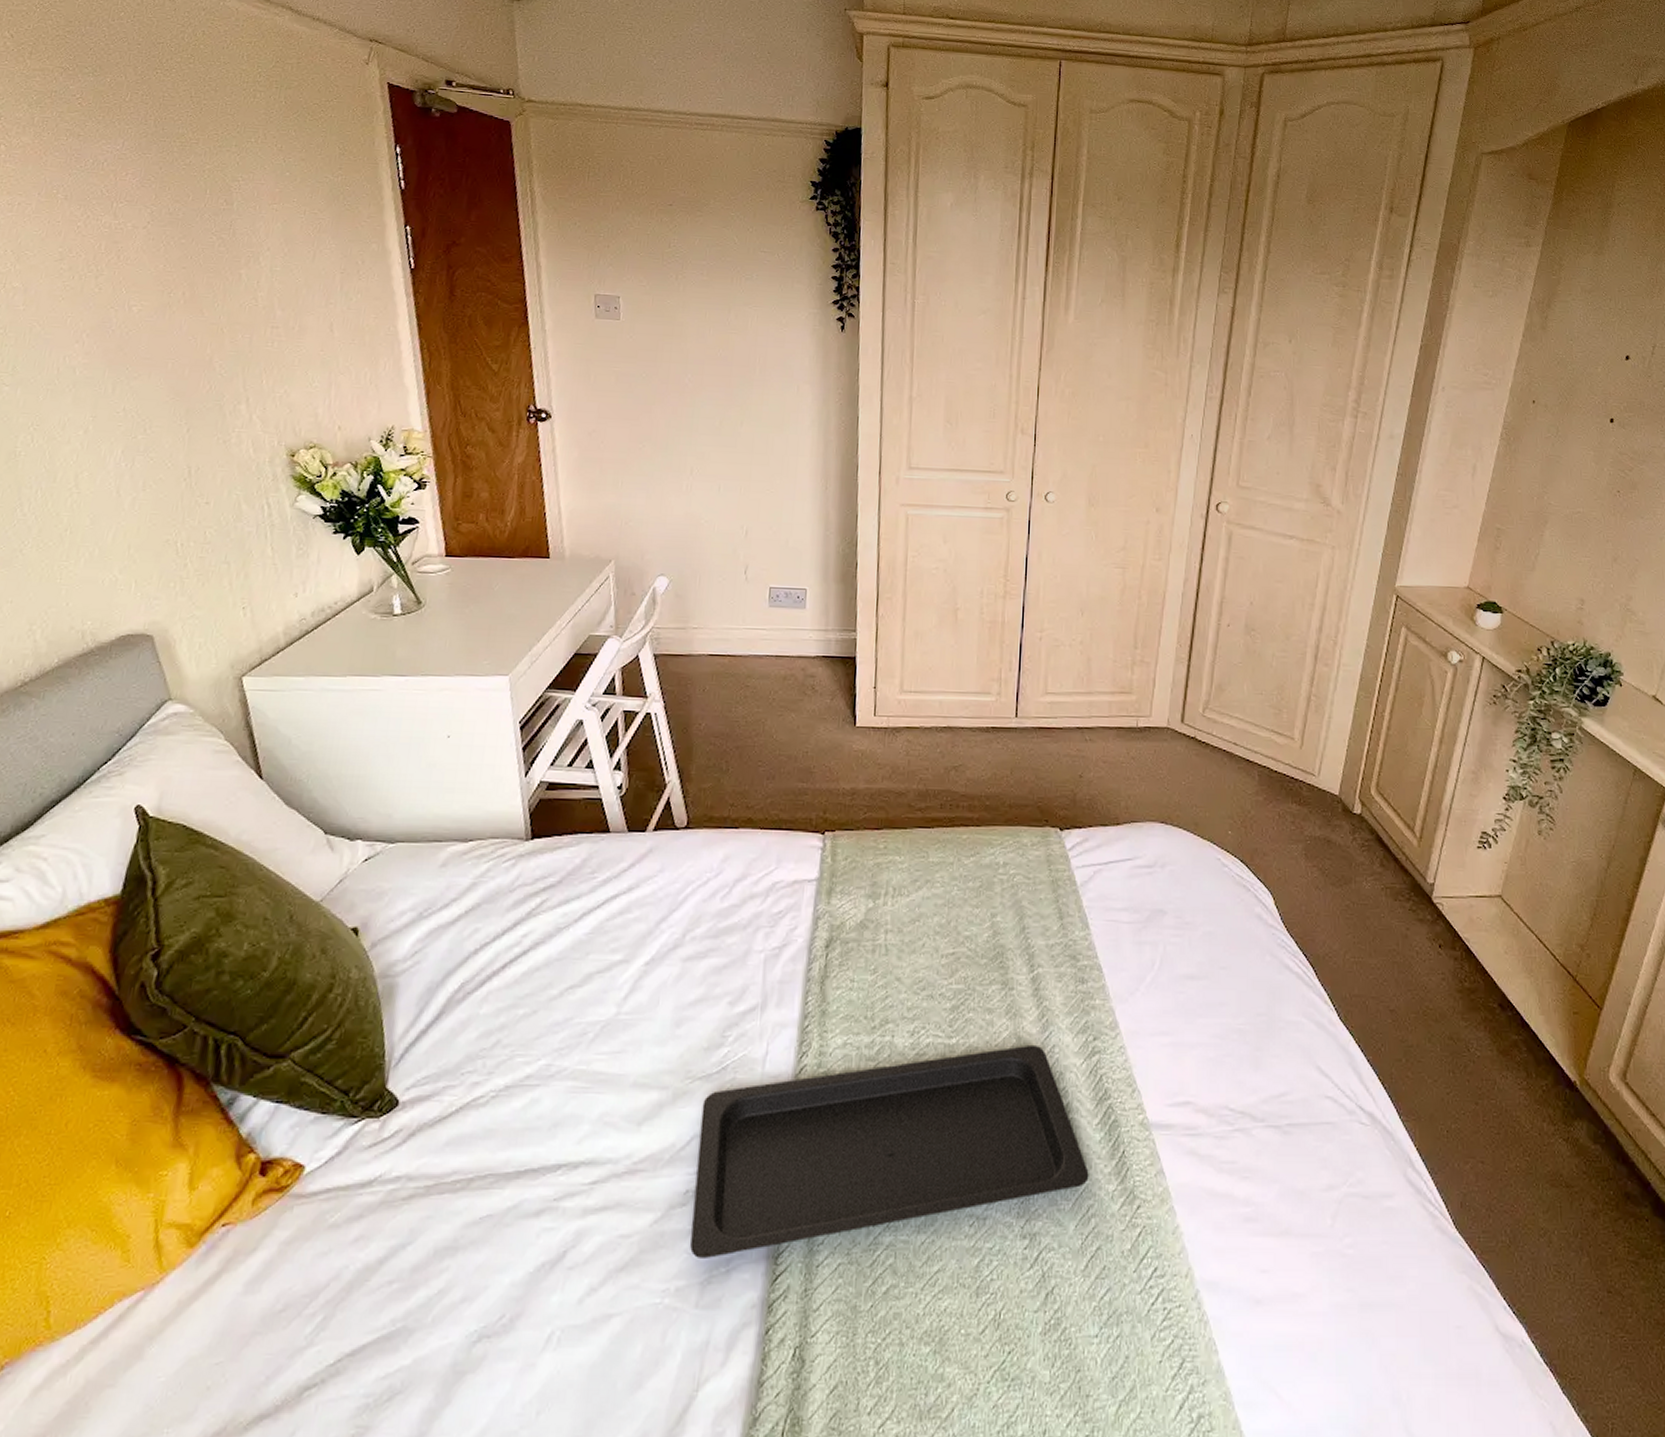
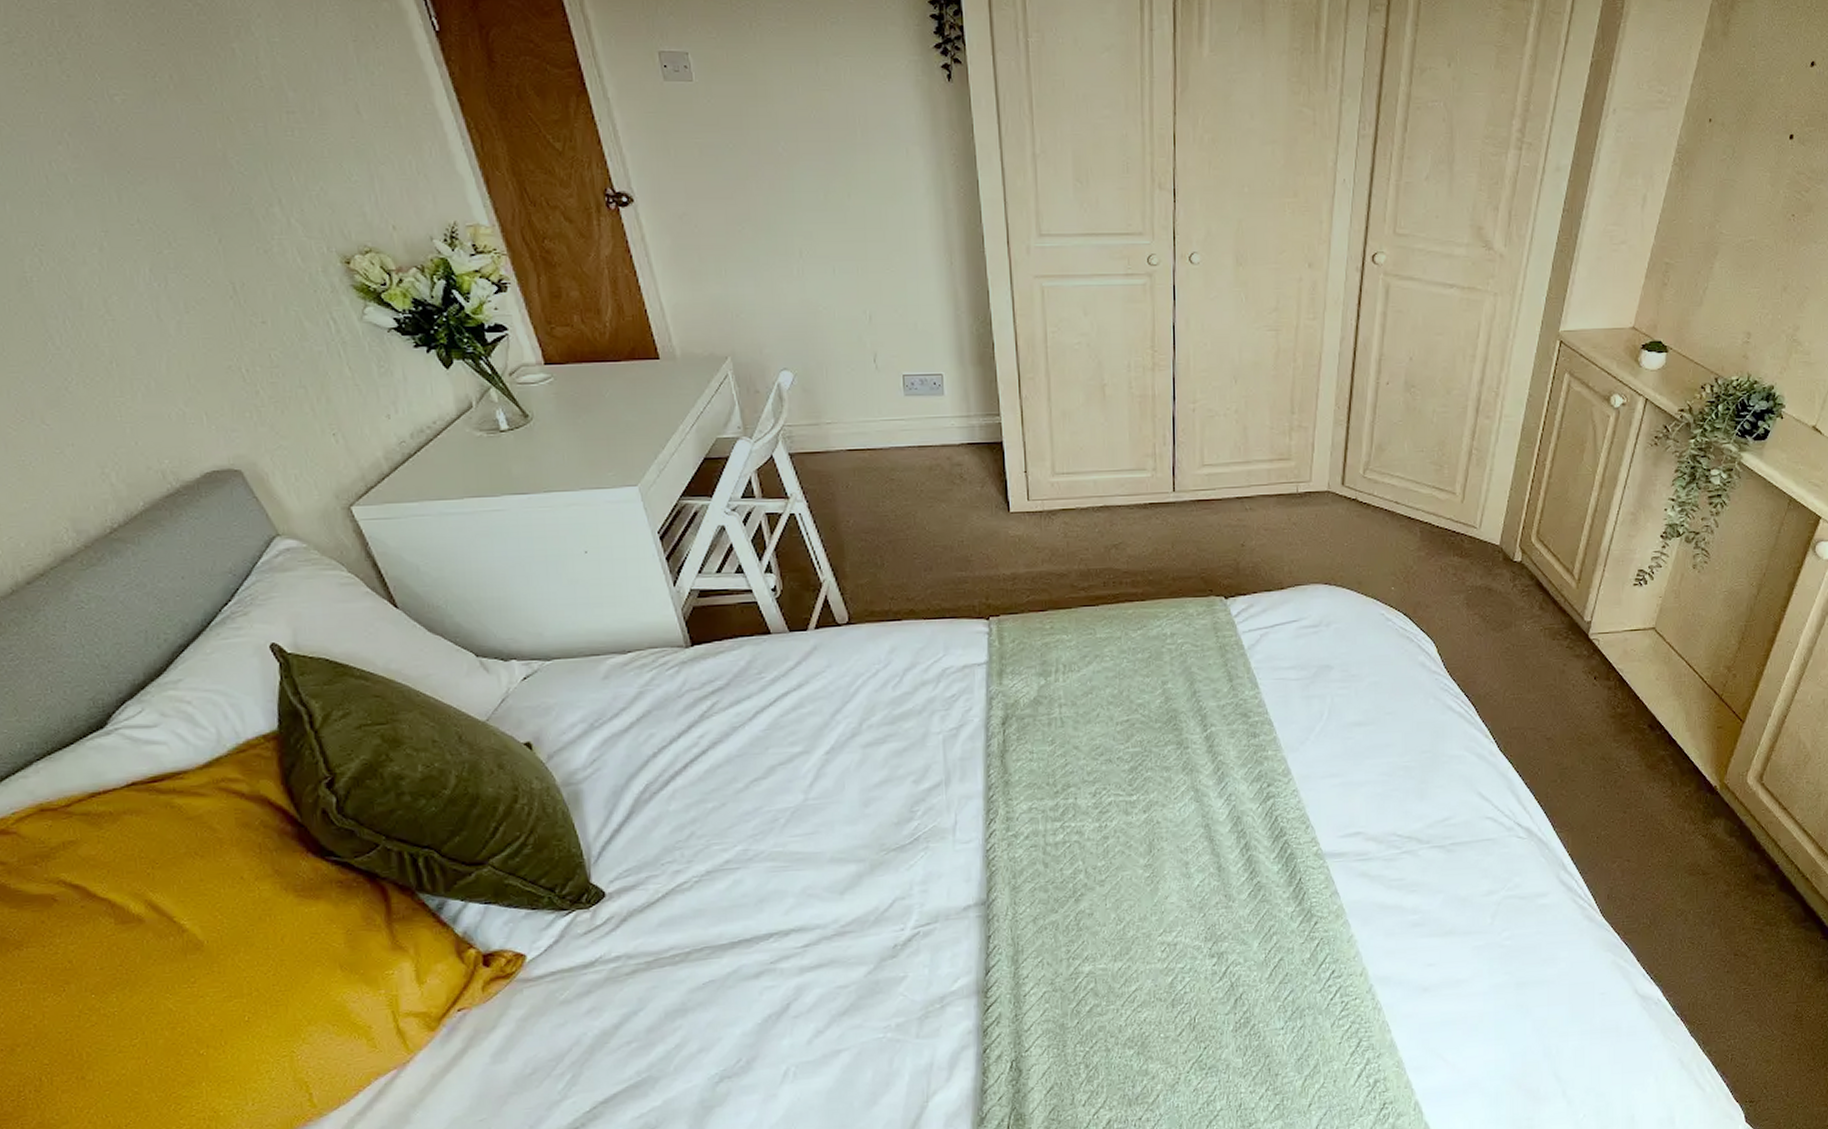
serving tray: present [690,1044,1089,1258] -> none [900,795,1269,999]

